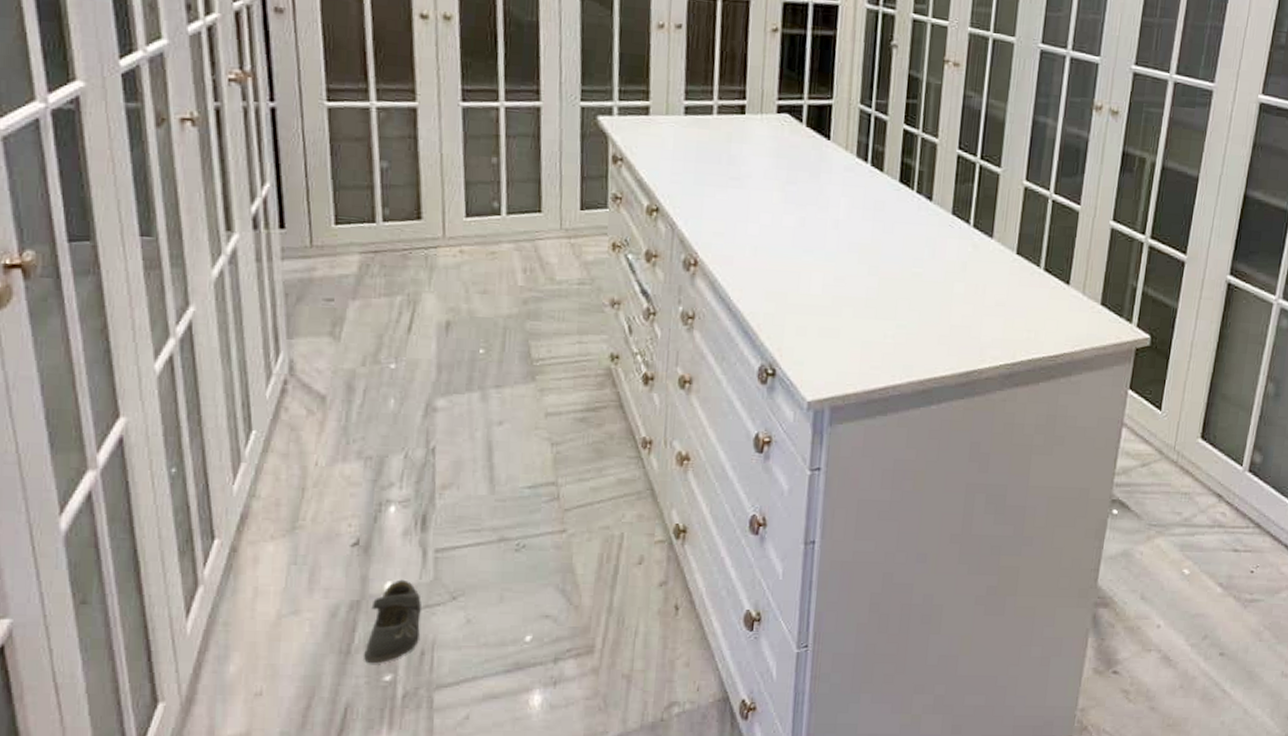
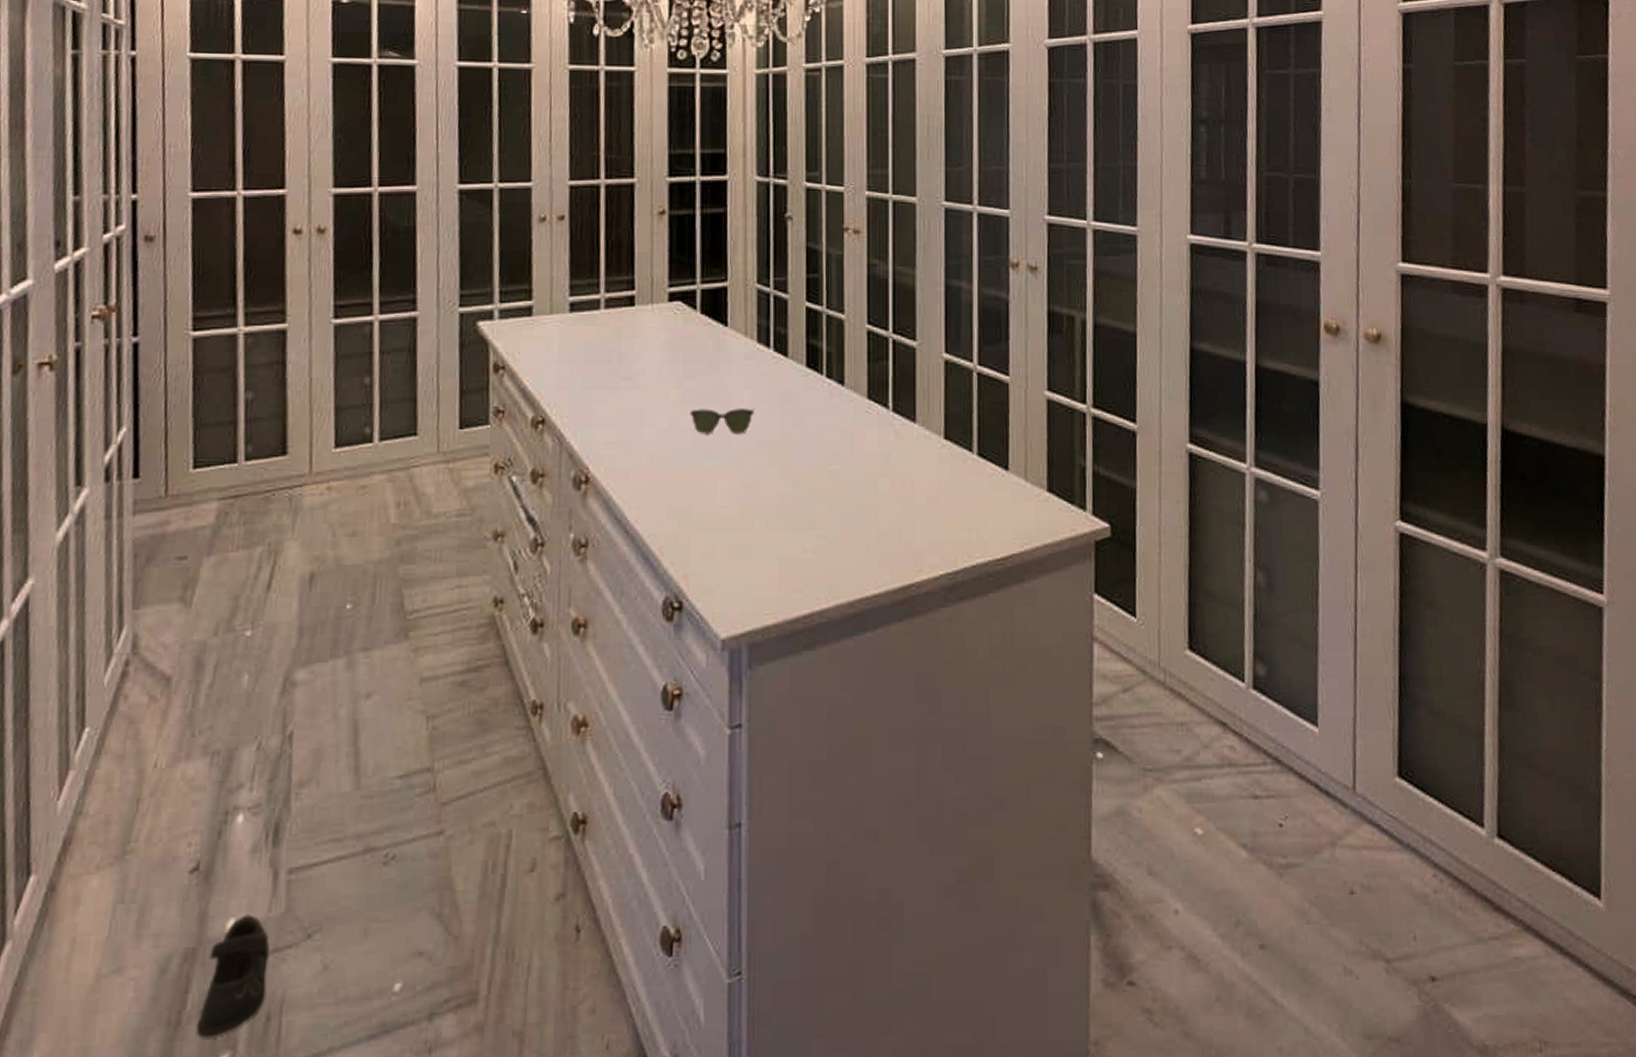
sunglasses: none [791,210,849,235] -> present [690,408,754,434]

